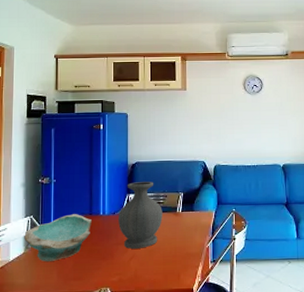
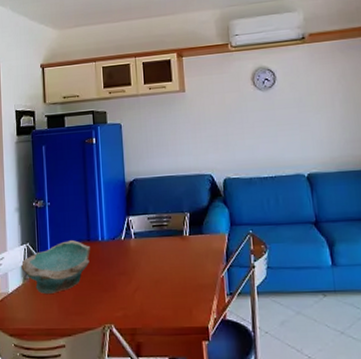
vase: present [118,182,163,249] -> none [118,201,168,279]

